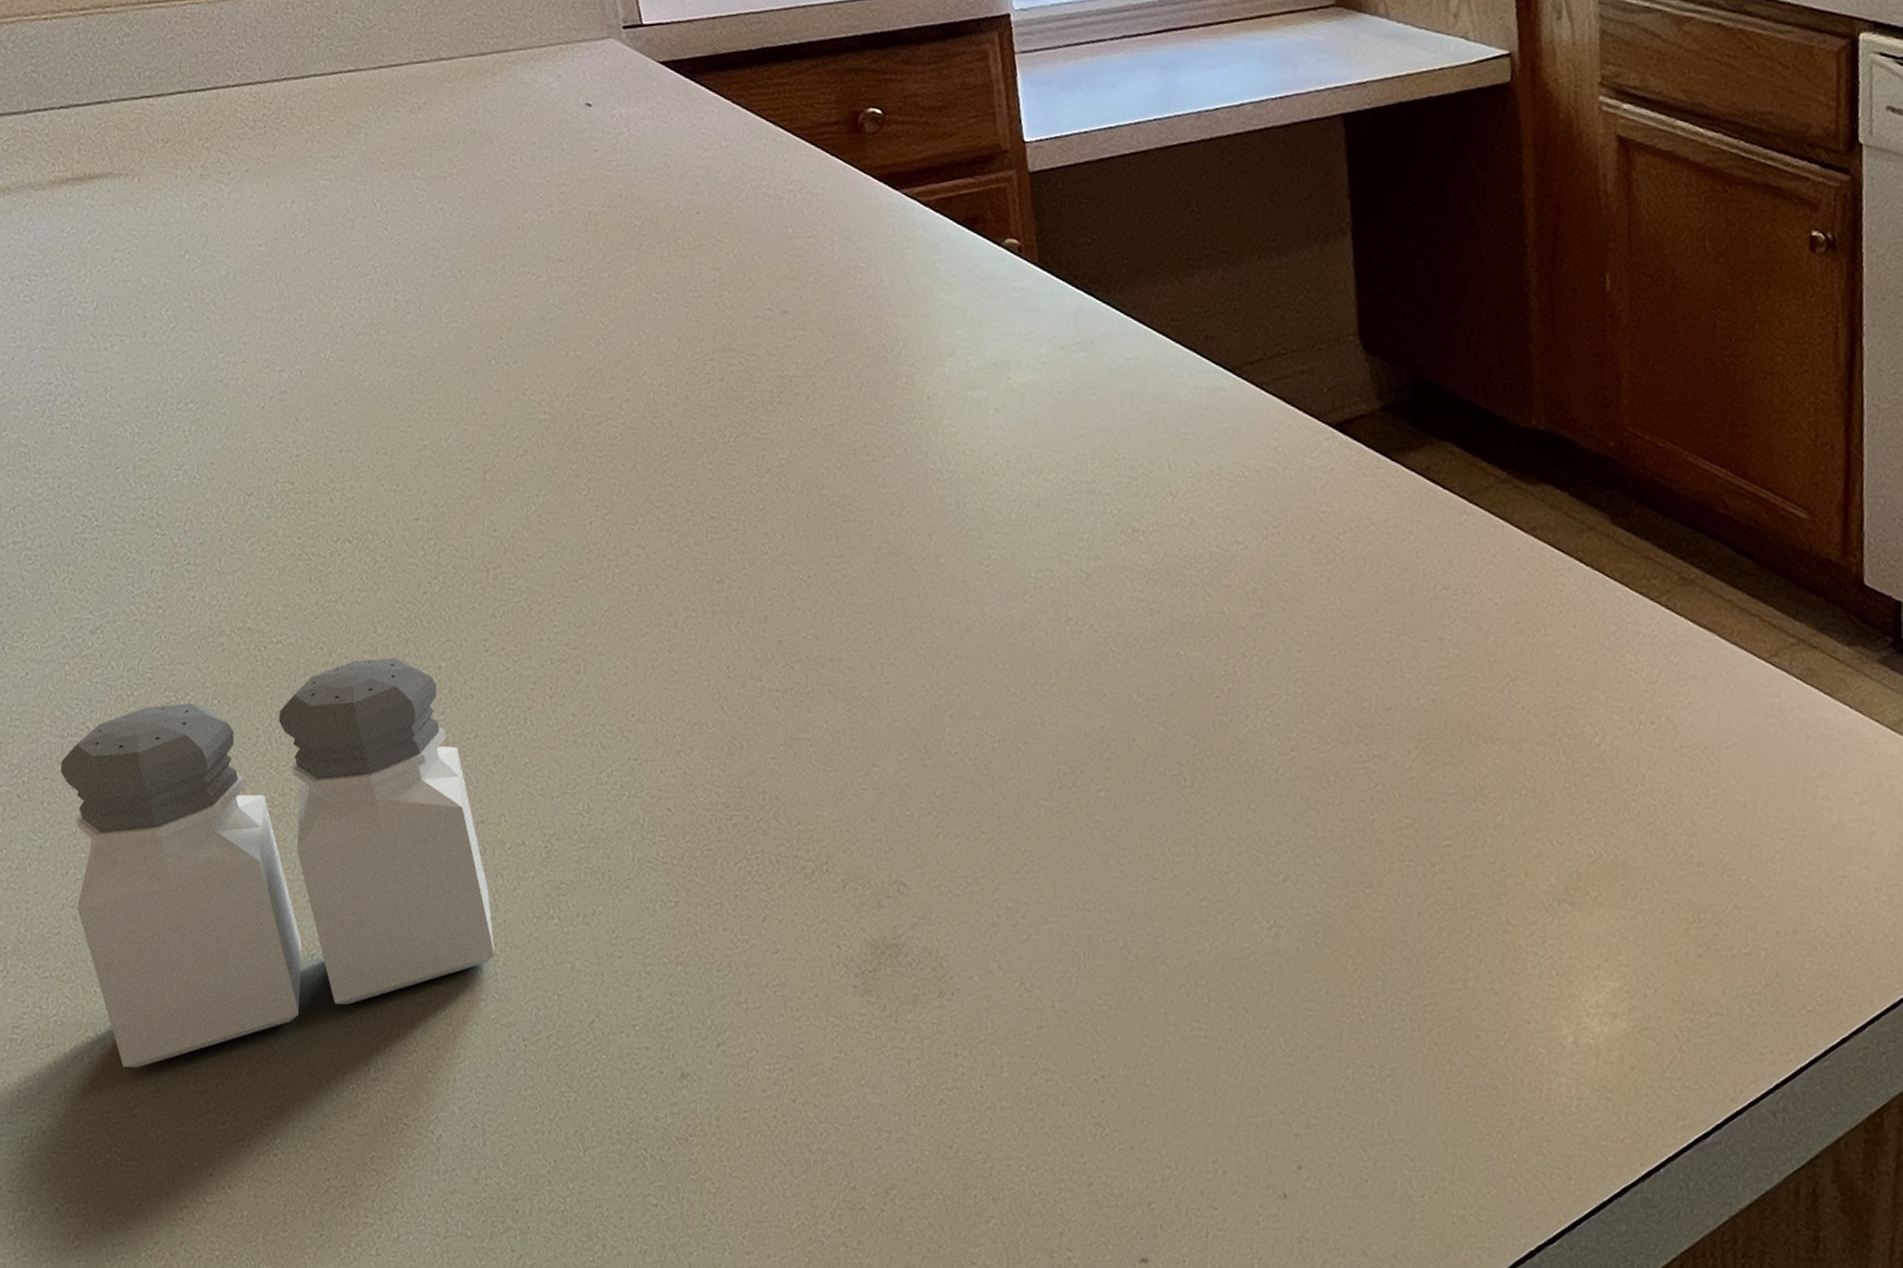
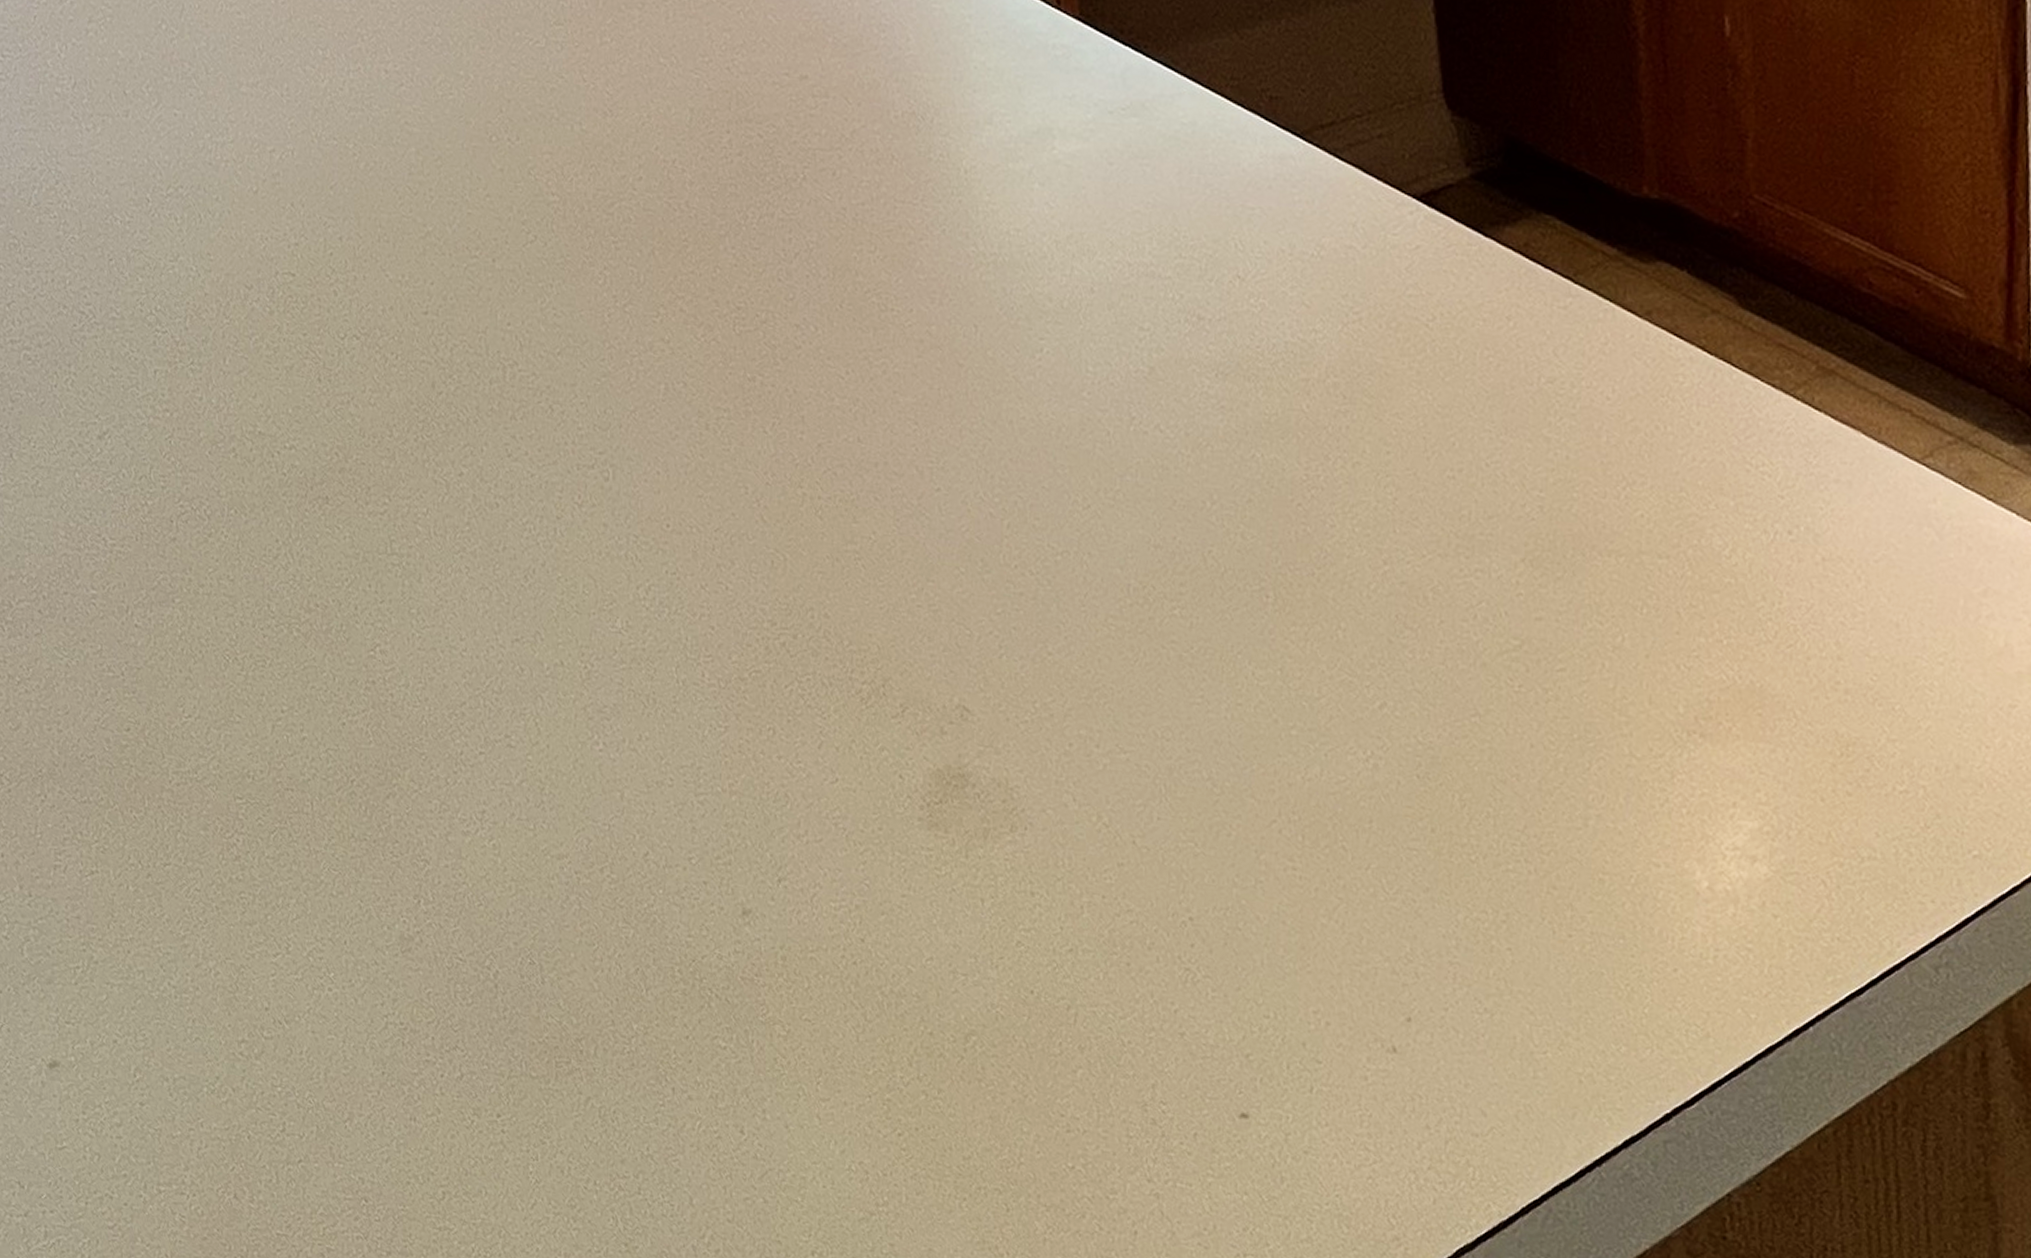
salt and pepper shaker: present [60,657,495,1068] -> none [80,463,540,897]

